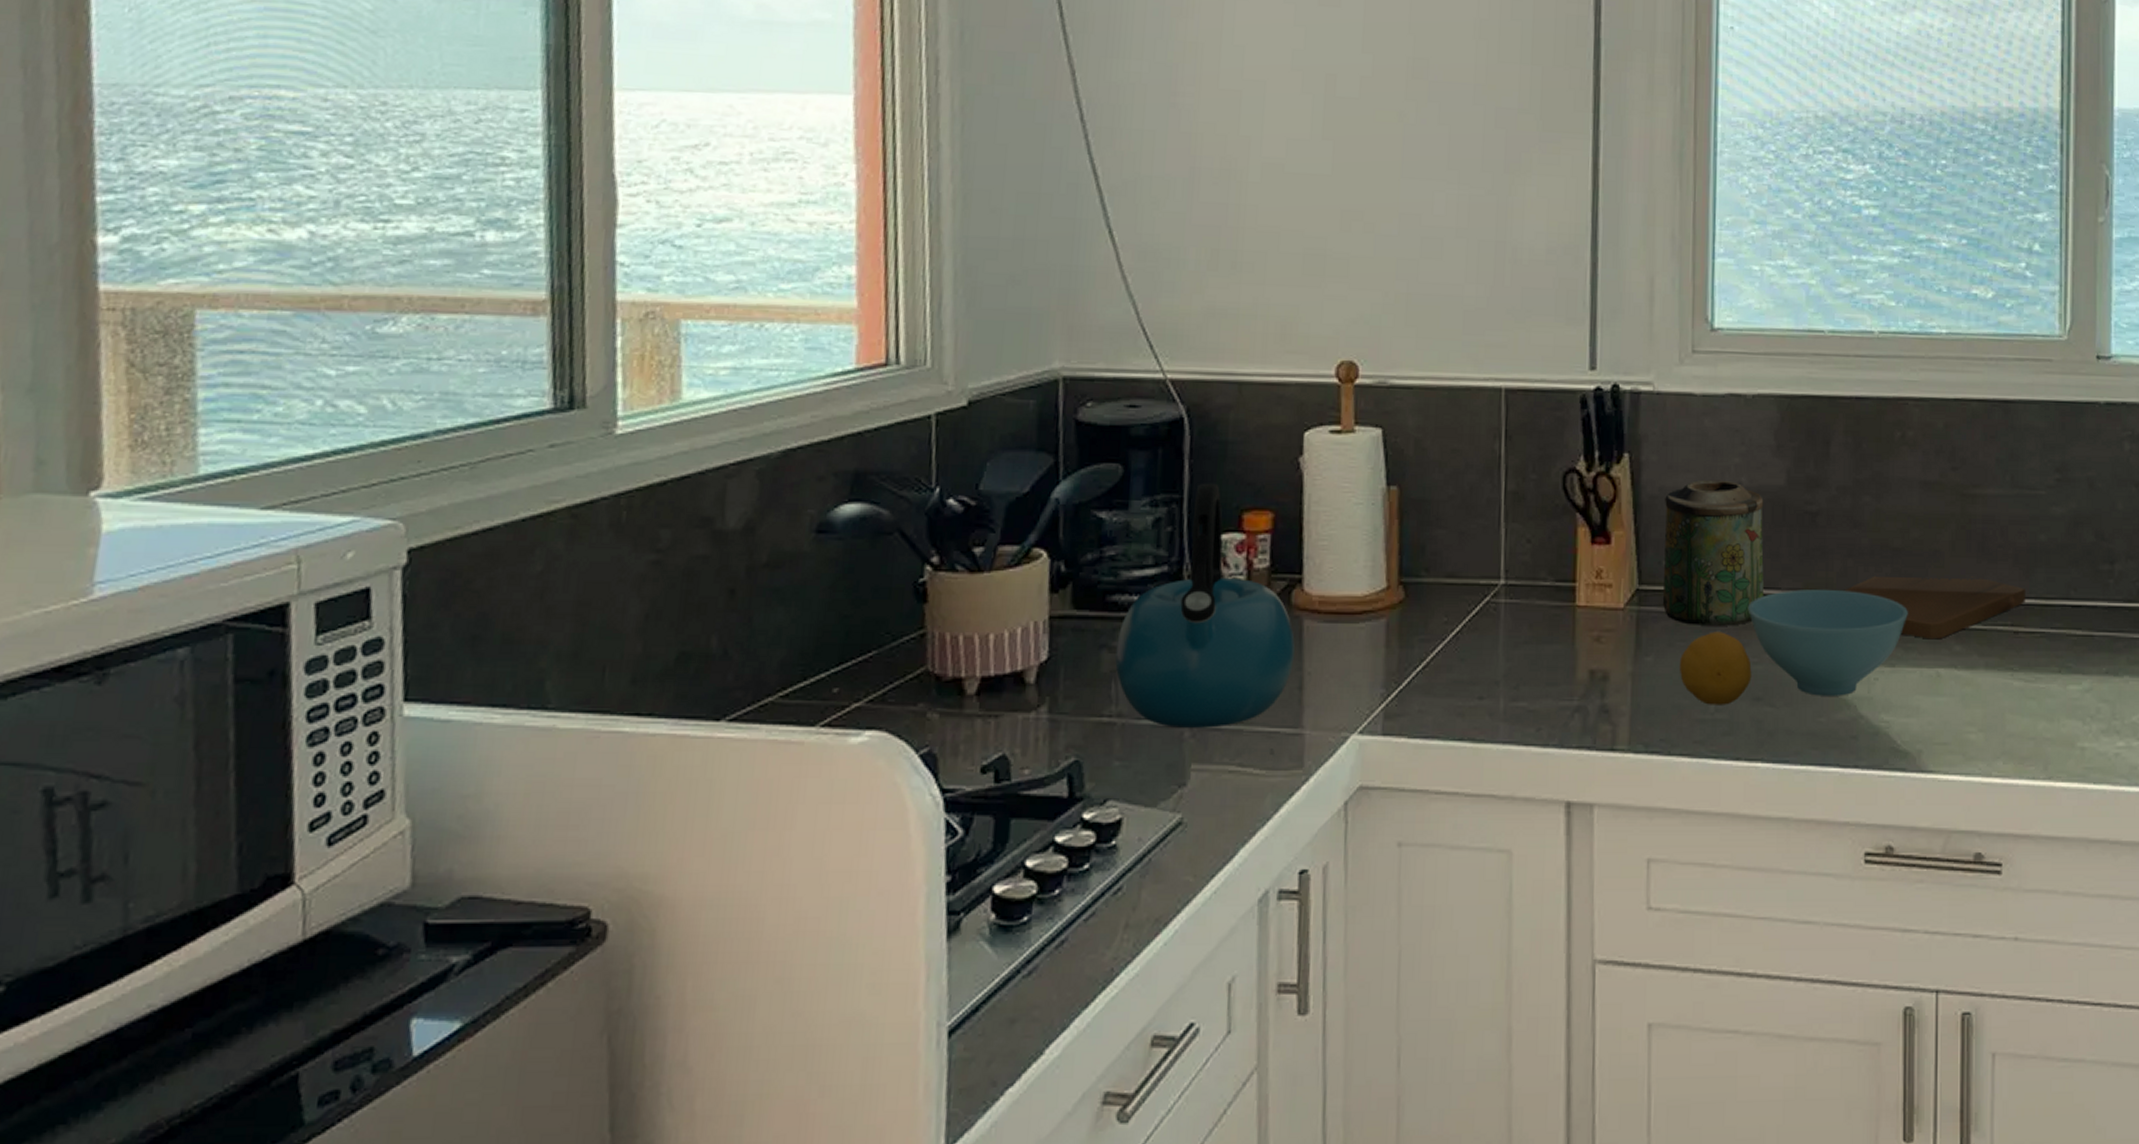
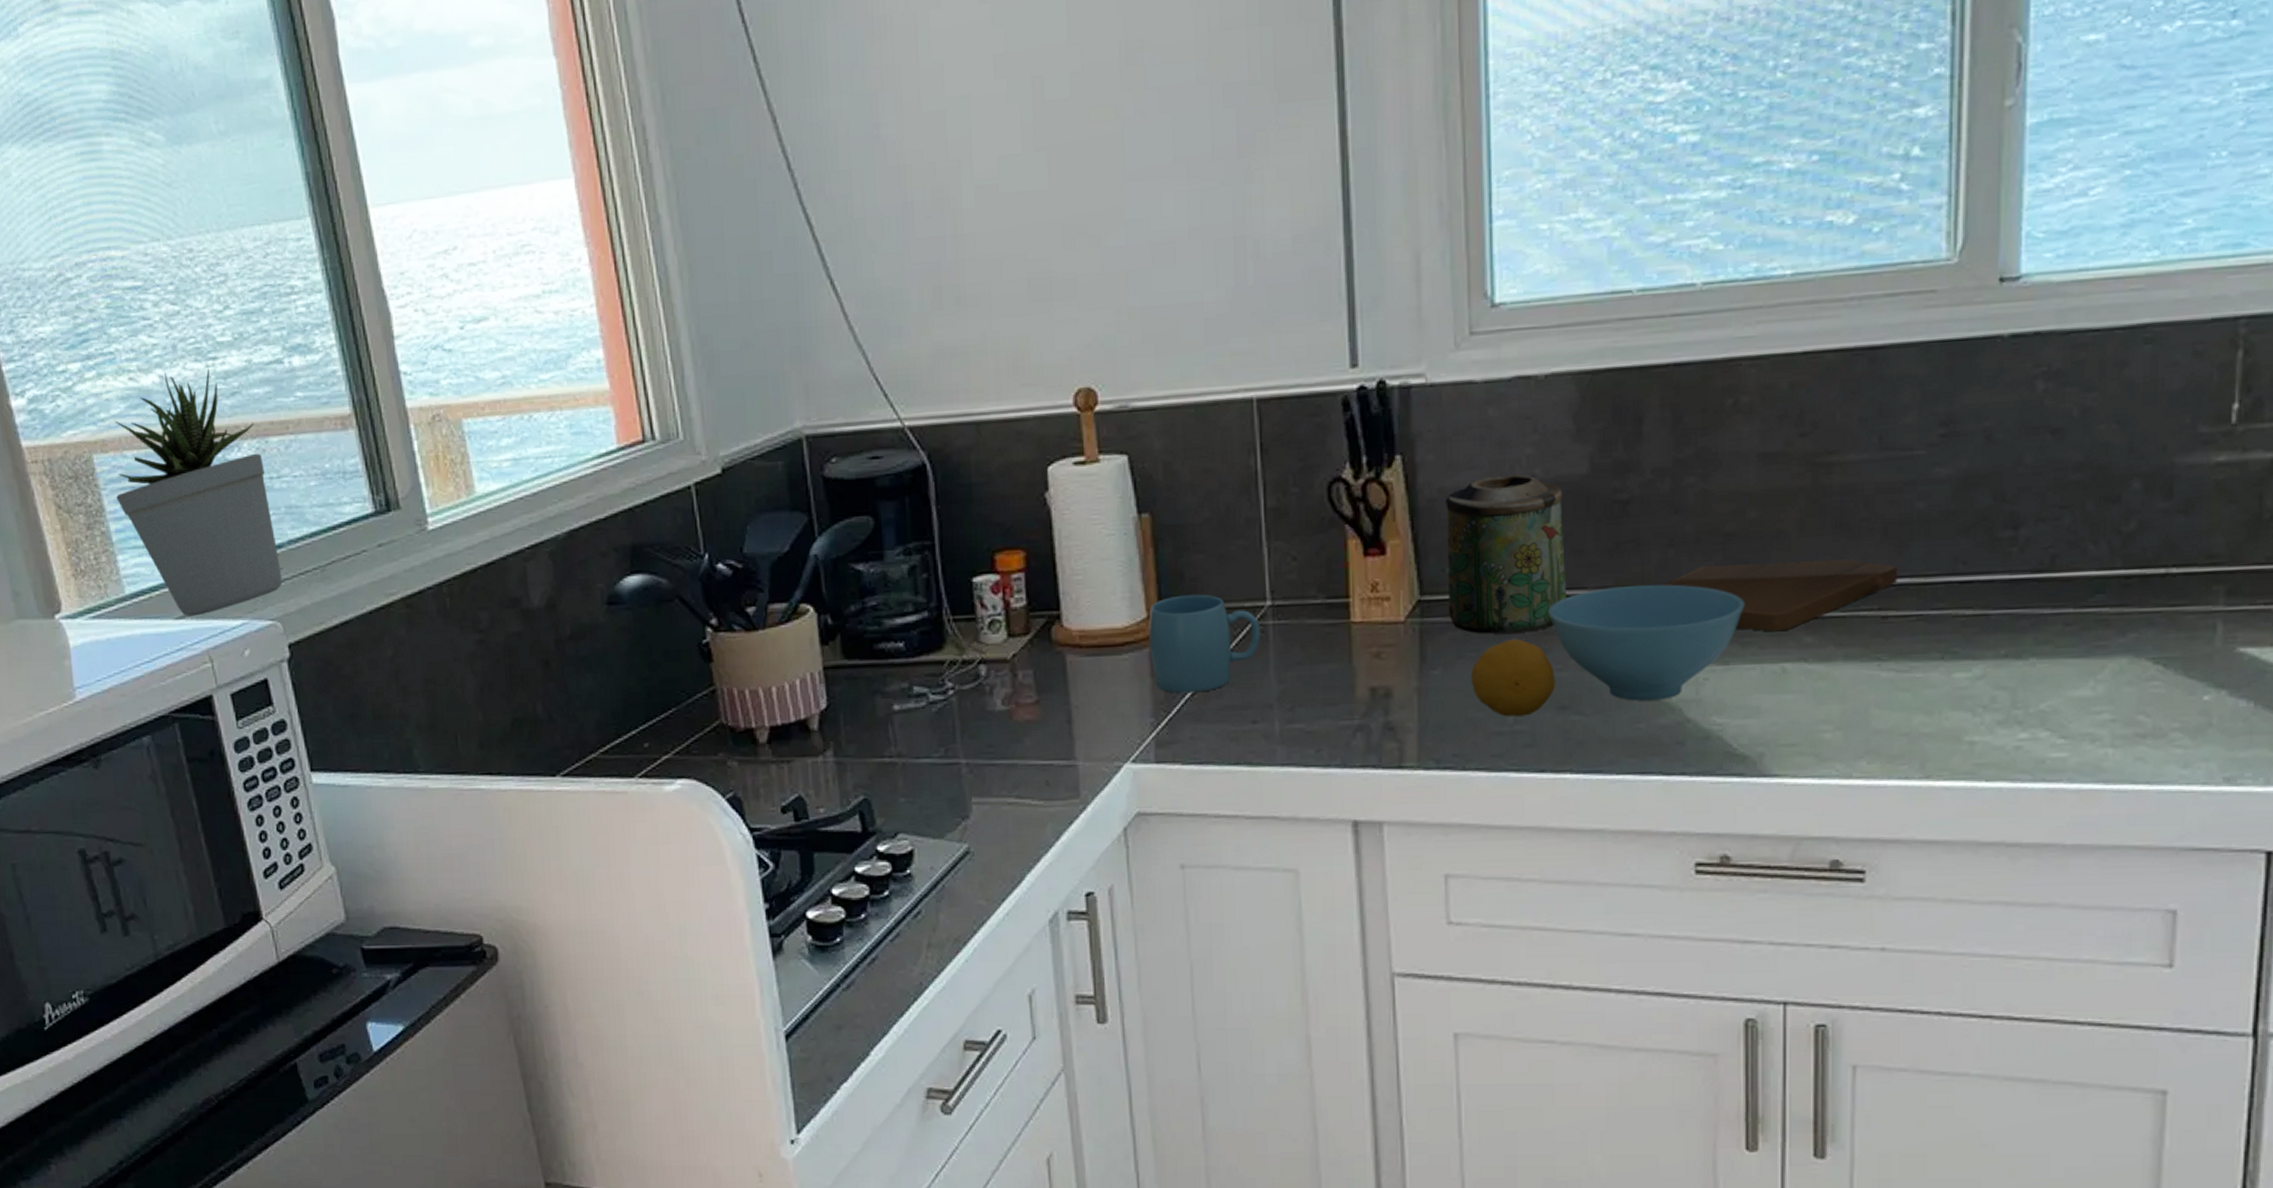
potted plant: none [215,229,423,508] -> present [114,368,283,617]
kettle: present [1115,483,1295,728] -> none [888,527,1060,765]
mug: none [1386,568,1494,666] -> present [1149,594,1261,694]

